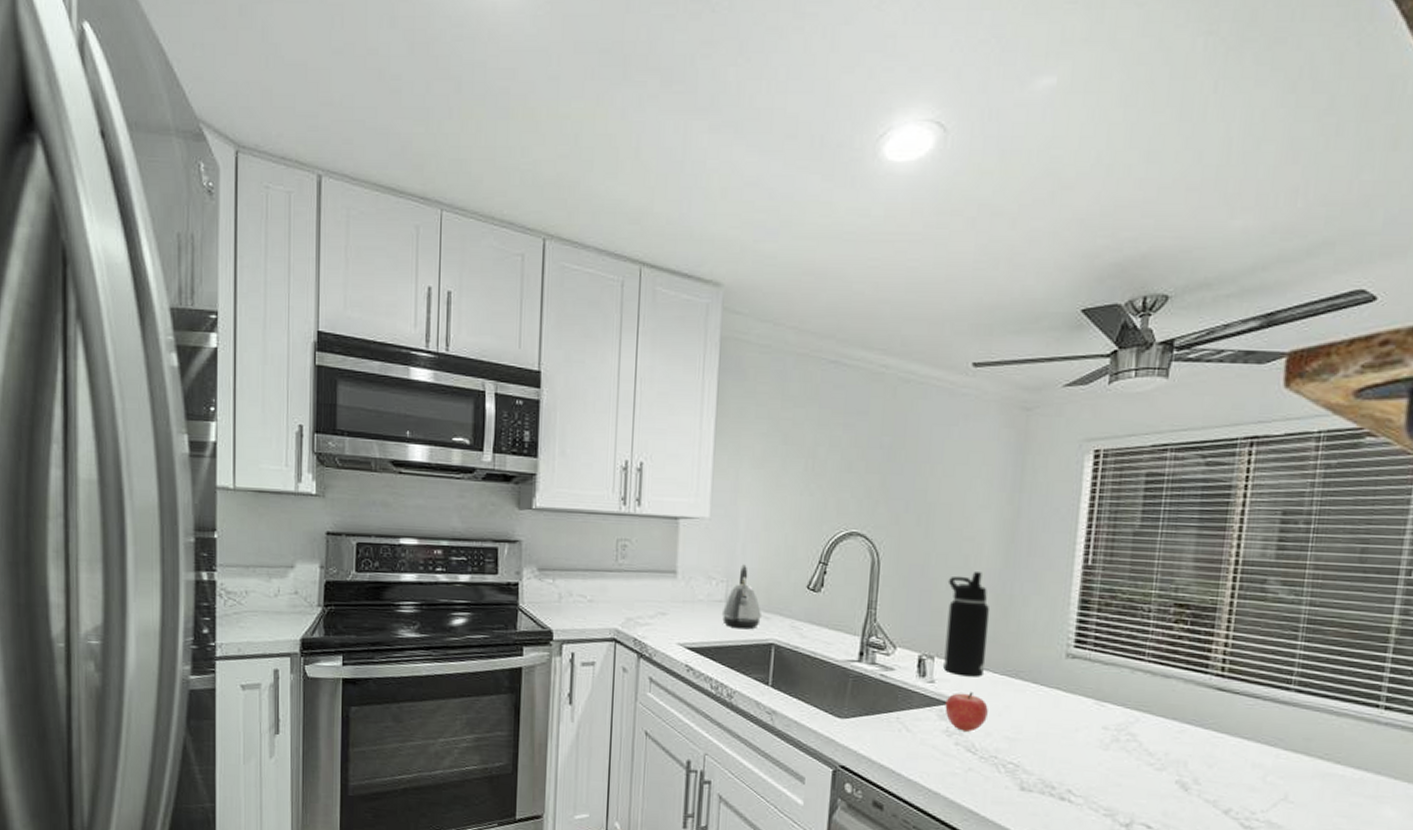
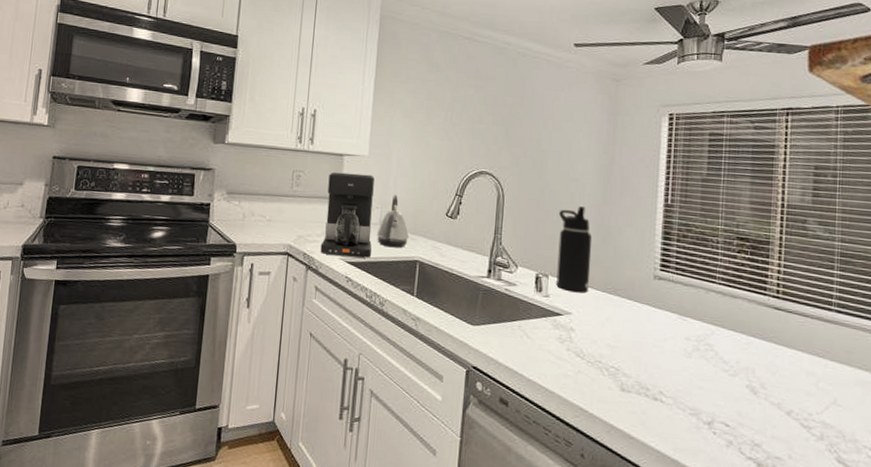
coffee maker: none [654,539,718,642] -> present [320,172,375,258]
fruit: present [945,692,988,732] -> none [558,306,593,339]

